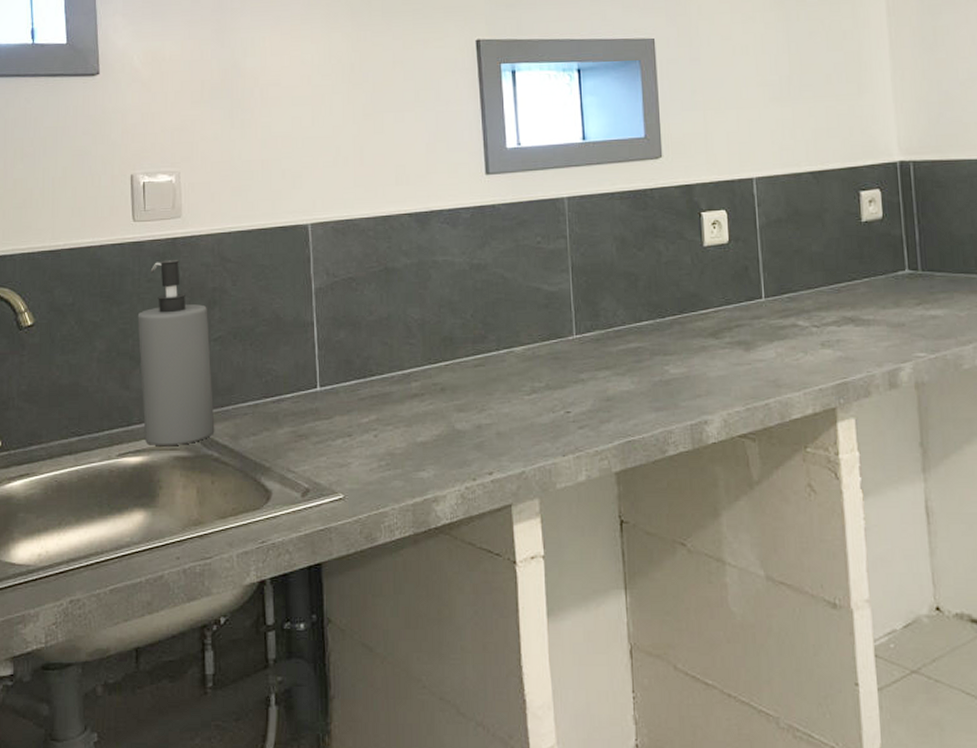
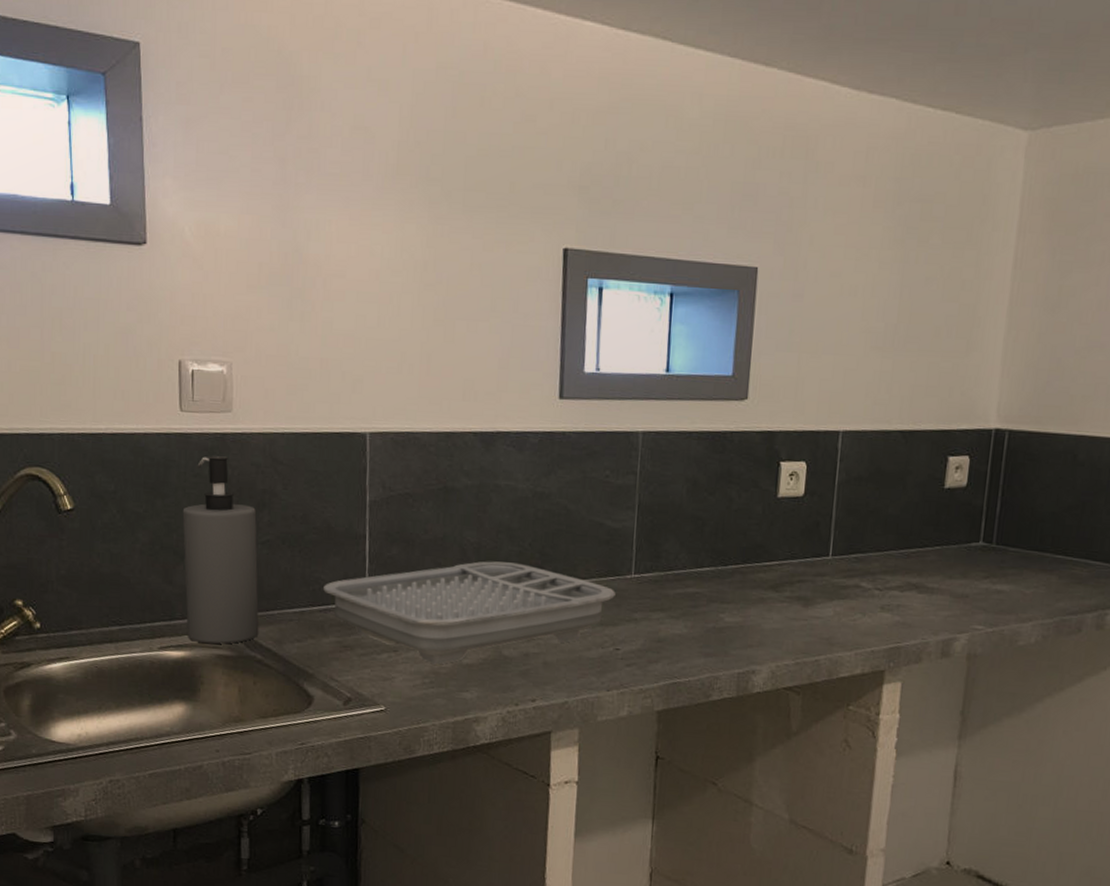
dish rack: none [274,335,560,446] -> present [322,561,616,665]

